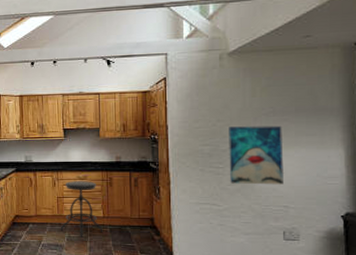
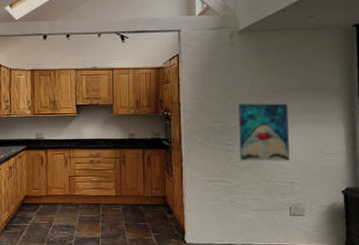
stool: present [60,181,103,238] -> none [72,159,116,218]

